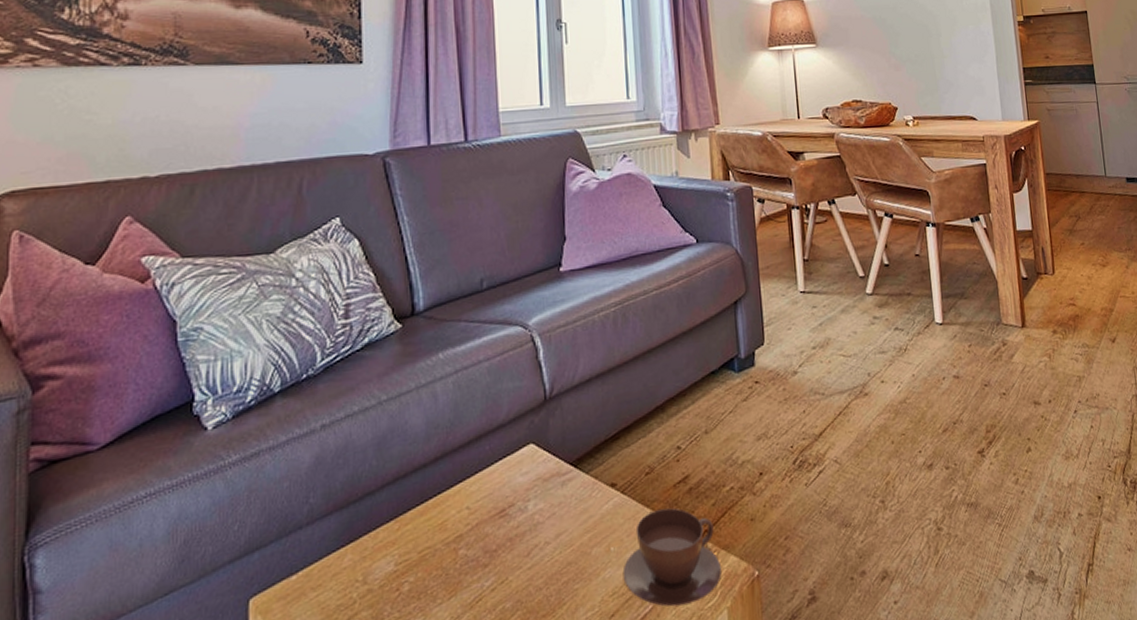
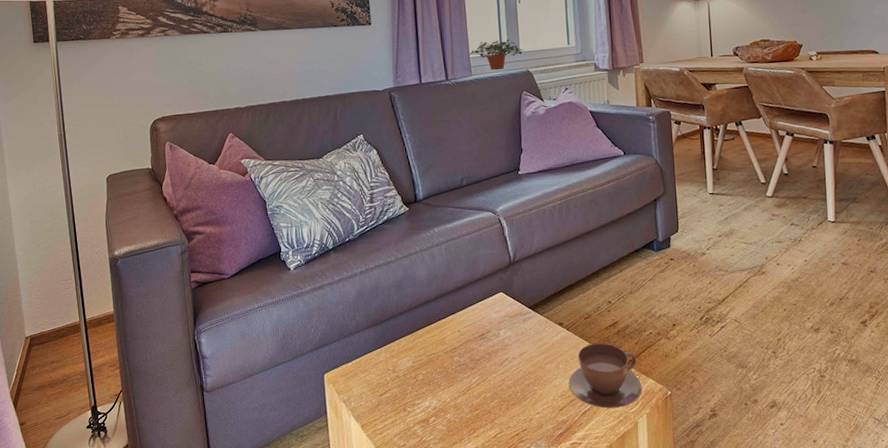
potted plant: none [499,89,570,129] -> present [470,39,524,70]

